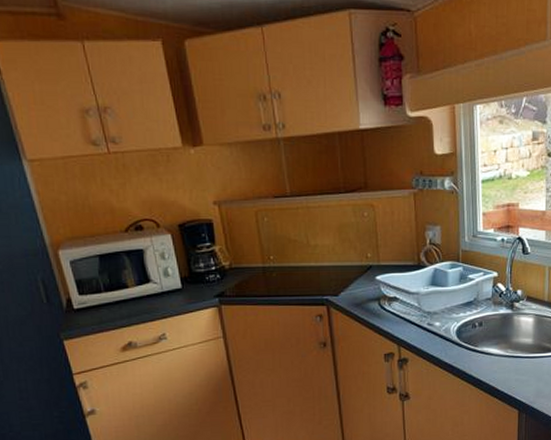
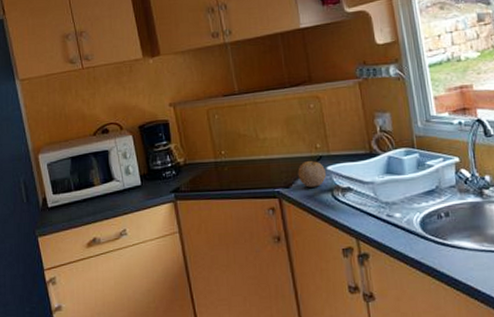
fruit: none [347,269,375,296] -> present [298,160,327,188]

